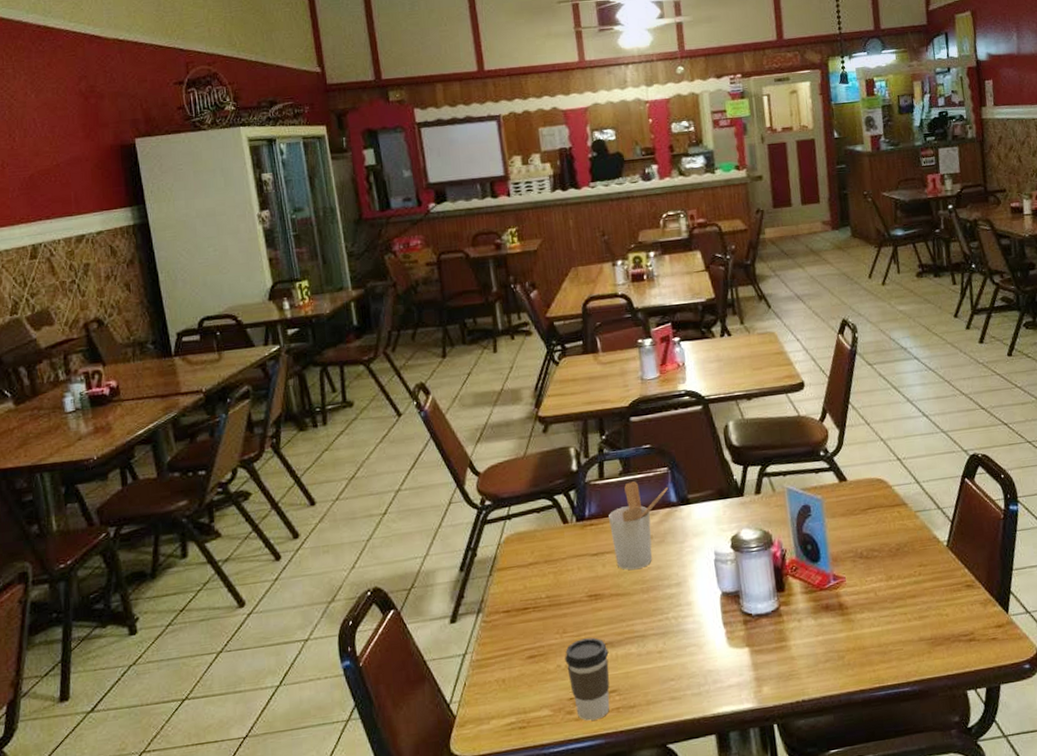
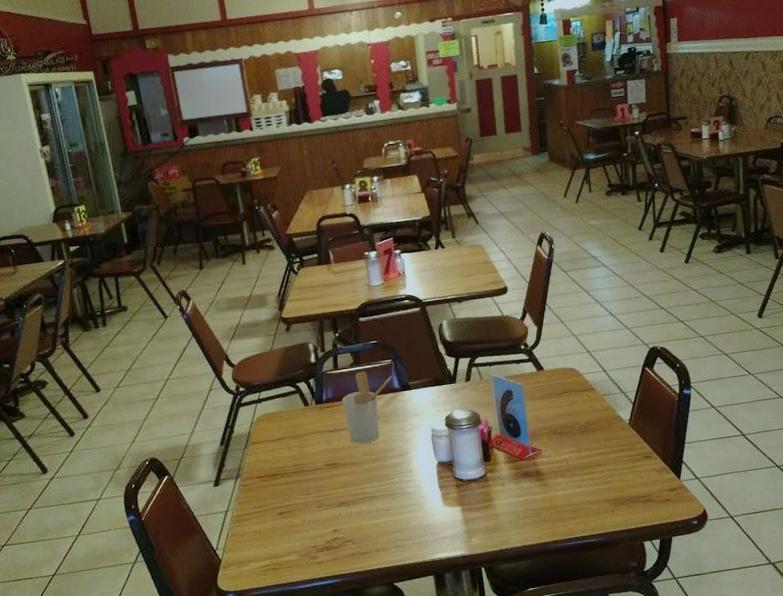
coffee cup: present [565,637,610,721] -> none [308,498,347,564]

